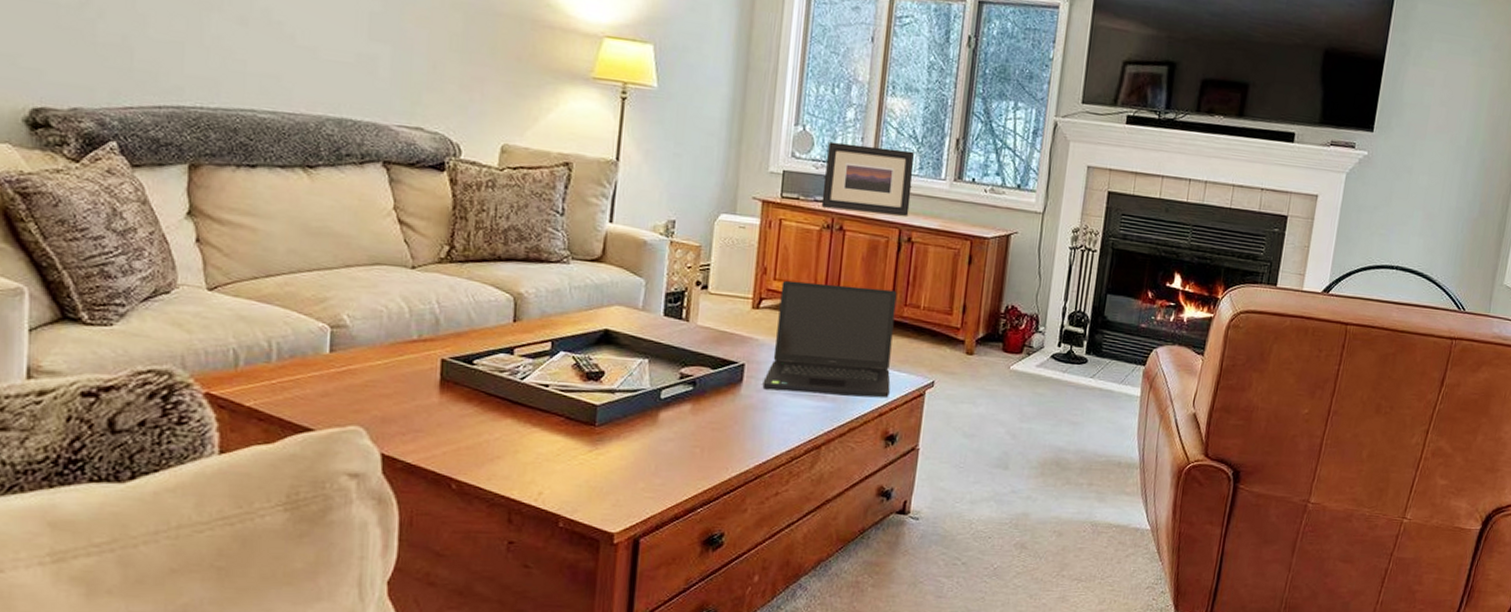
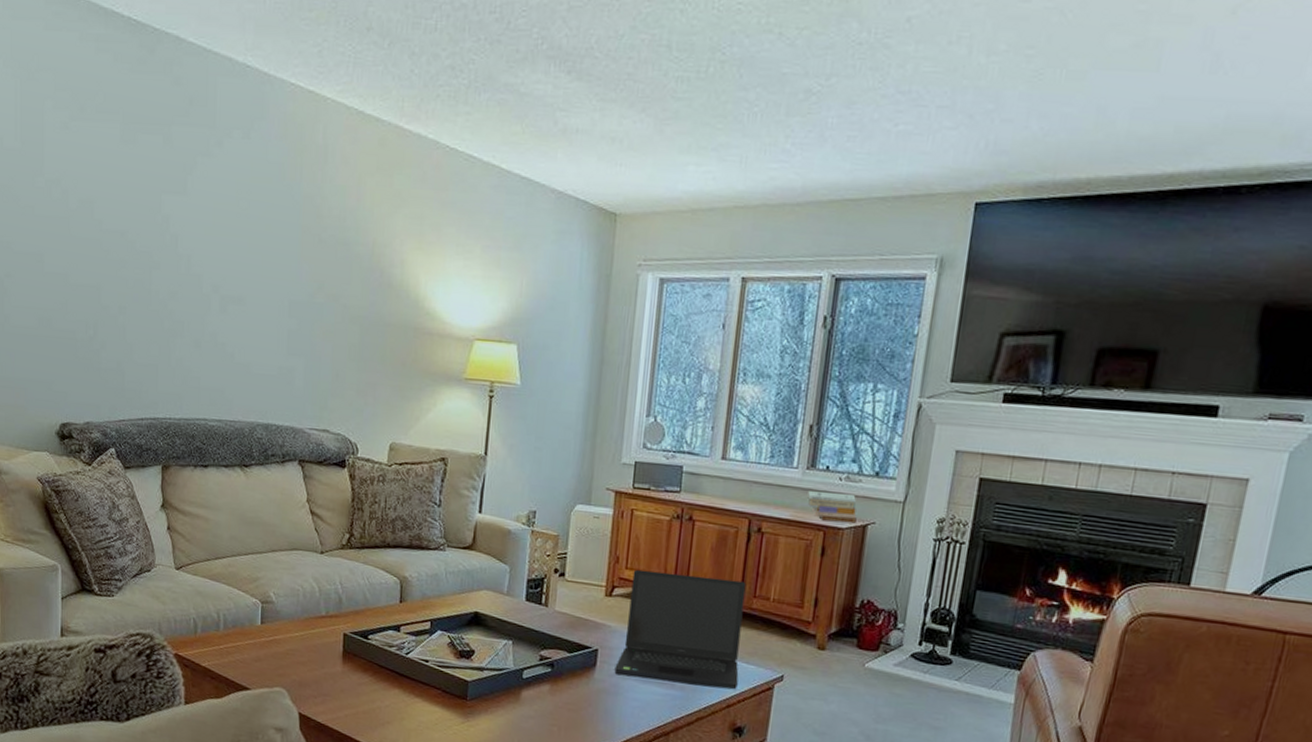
picture frame: present [821,141,914,216] -> none [671,431,765,506]
books: none [955,202,1001,234] -> present [807,491,857,524]

